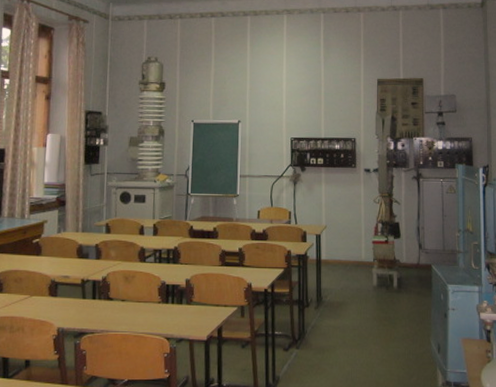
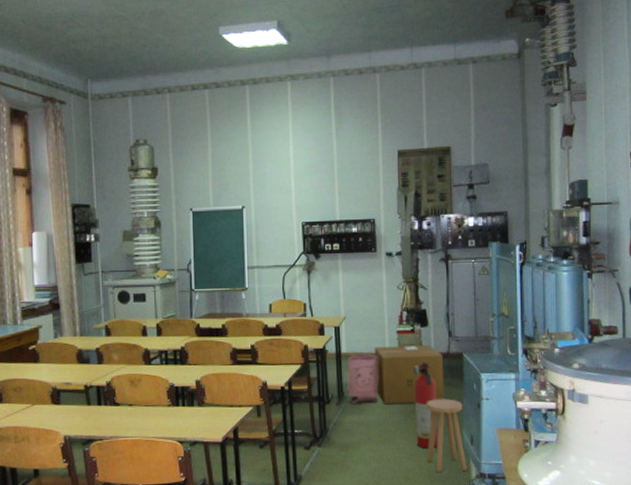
bag: none [326,261,356,309] -> present [348,353,380,405]
box: none [351,255,414,311] -> present [374,345,444,405]
fire extinguisher: none [386,271,407,355] -> present [412,362,438,449]
stool: none [397,307,435,379] -> present [426,399,468,473]

